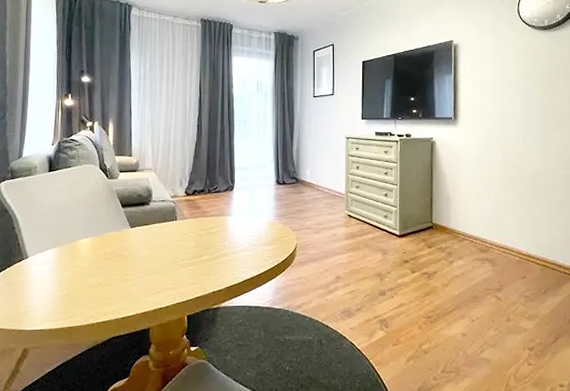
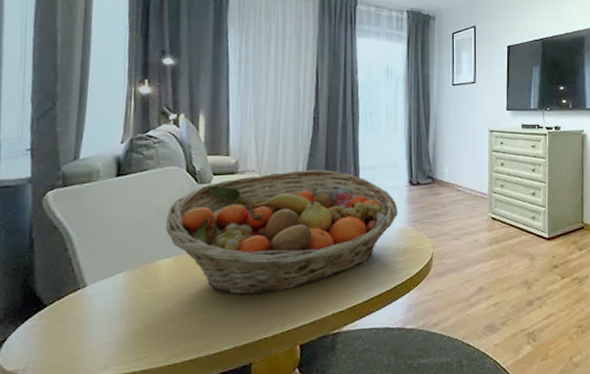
fruit basket: none [84,169,267,273] -> present [165,170,398,297]

